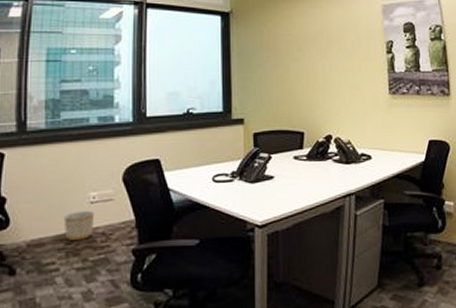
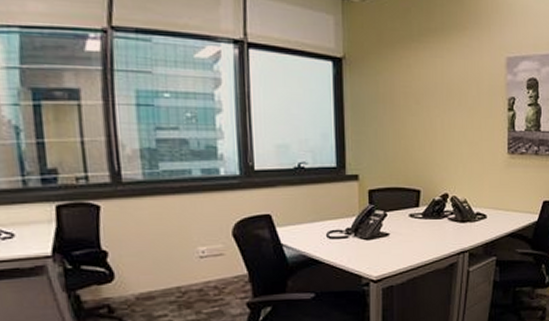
planter: present [63,210,95,242] -> none [172,264,206,295]

